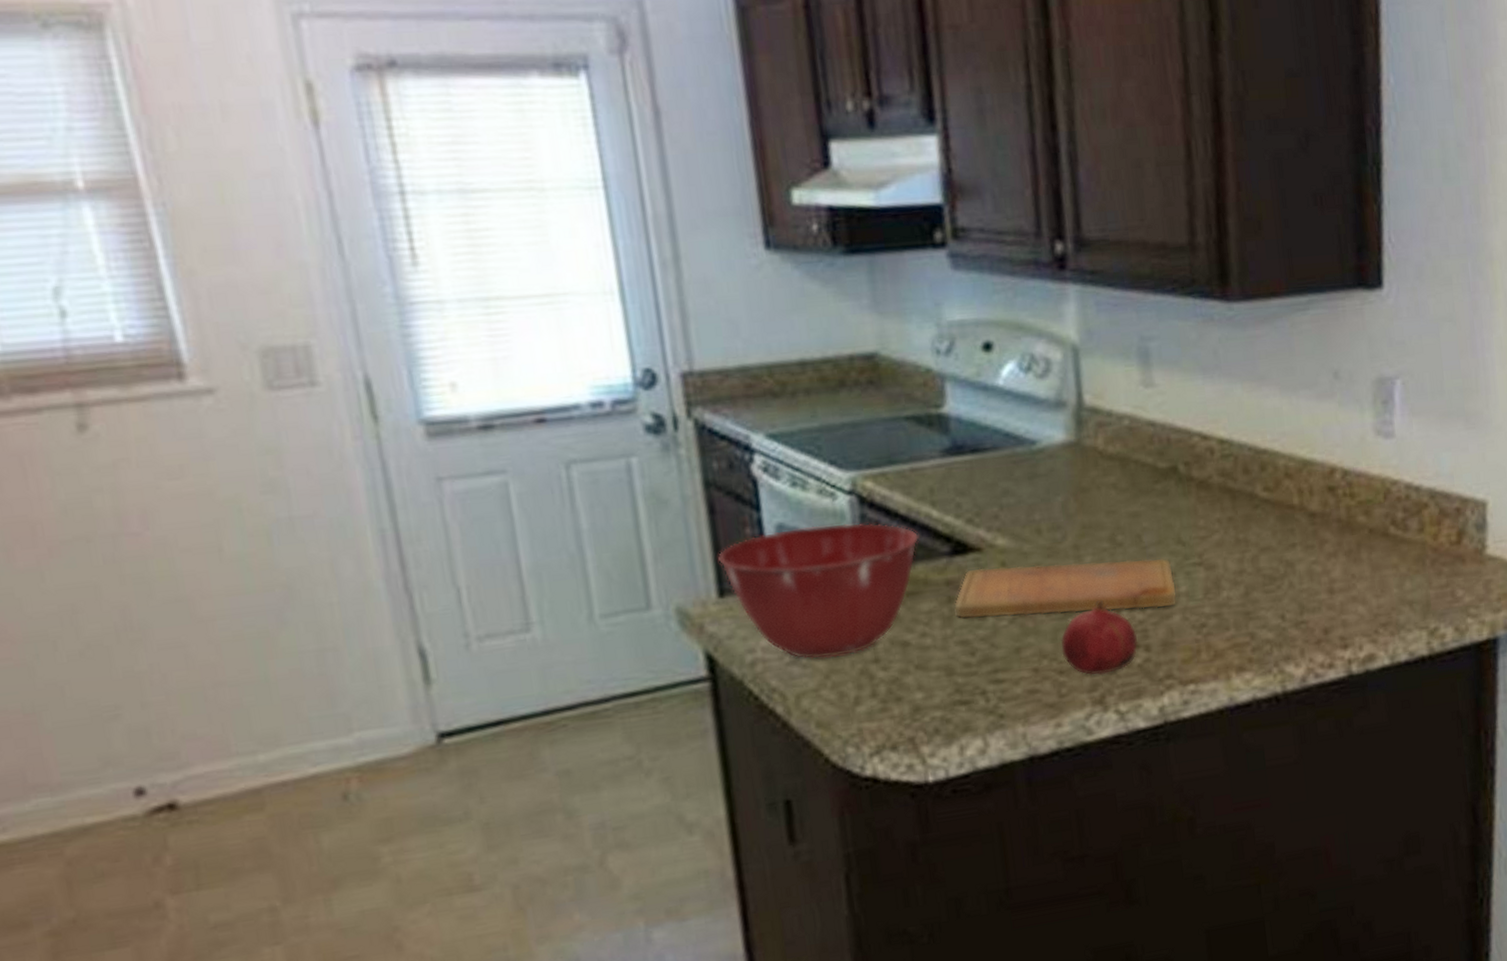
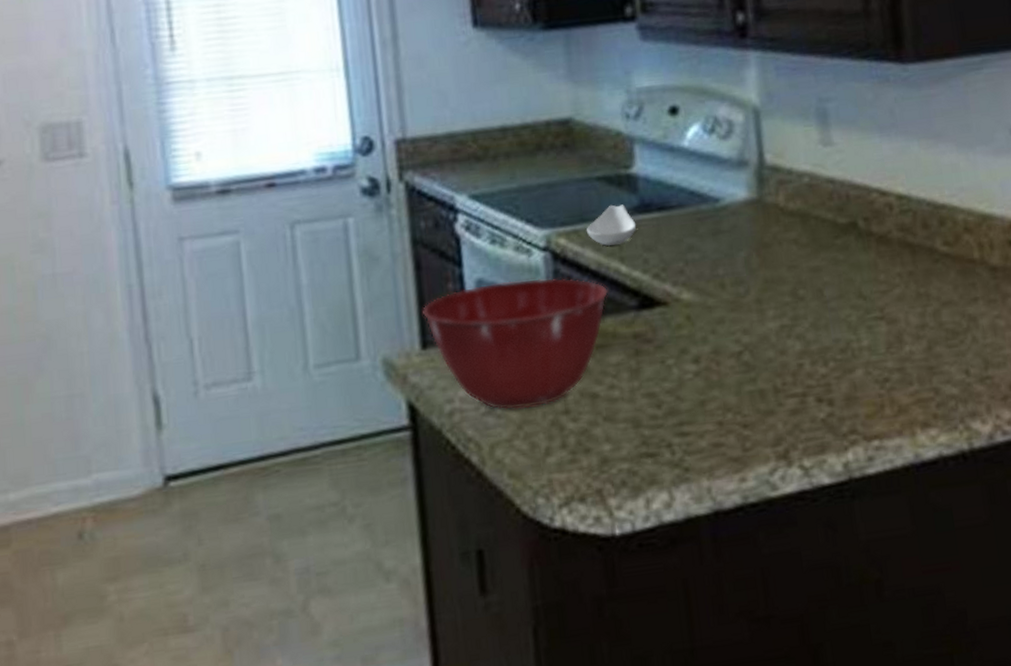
spoon rest: none [895,446,949,489] -> present [587,204,637,246]
cutting board: present [954,558,1177,619] -> none [641,312,860,372]
fruit: present [1060,599,1138,676] -> none [744,353,822,430]

